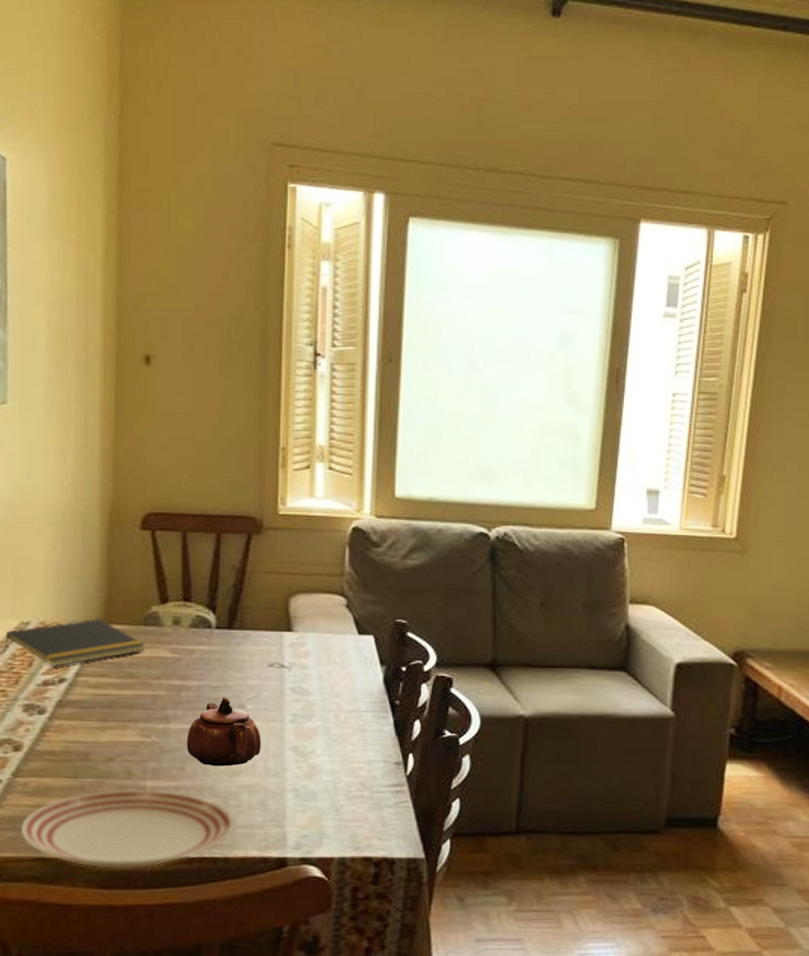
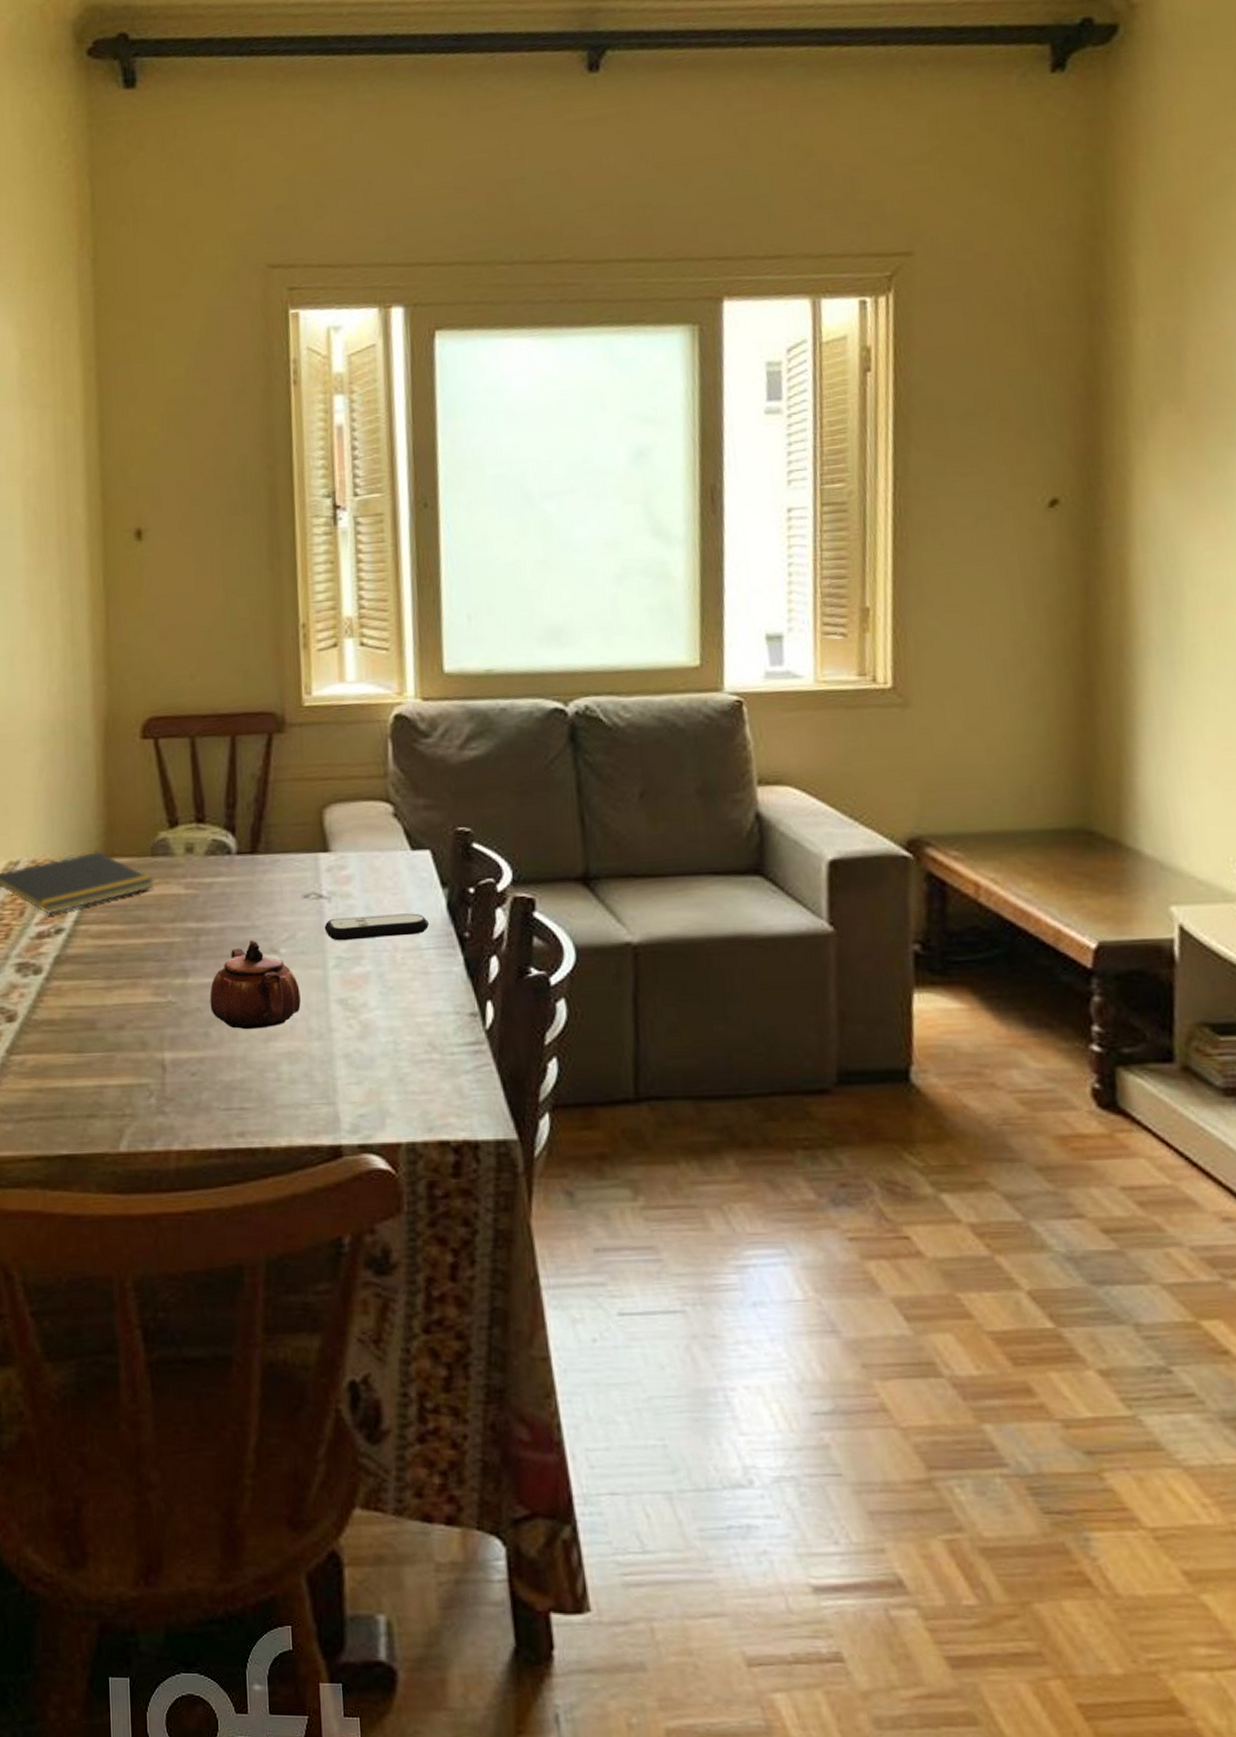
dinner plate: present [19,788,236,870] -> none [17,1061,276,1168]
remote control: none [284,683,368,702] -> present [324,913,429,941]

